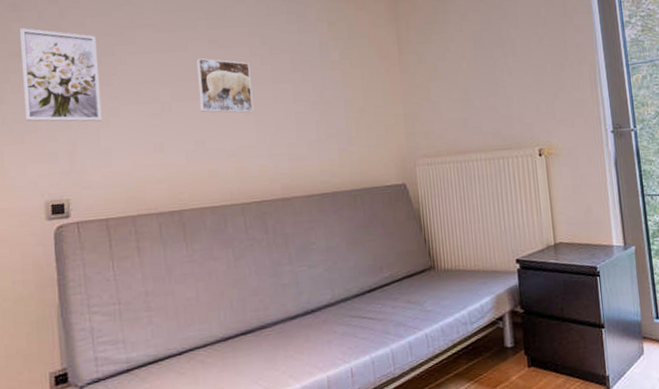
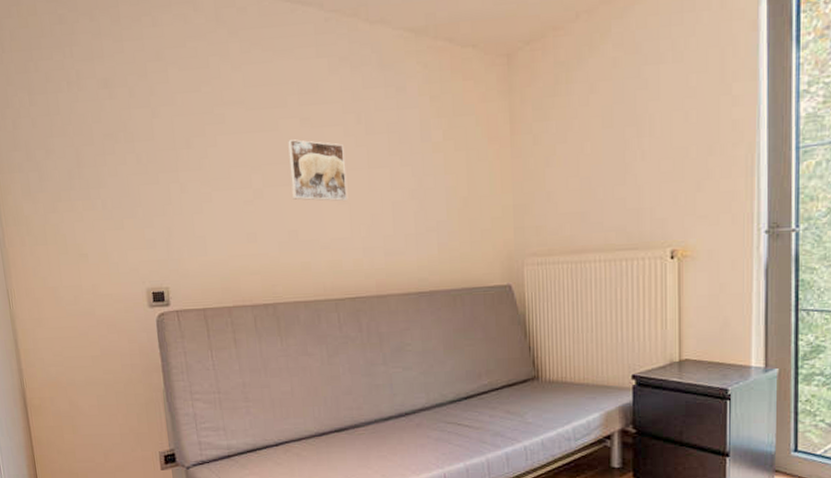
wall art: present [19,28,103,122] -> none [111,106,196,208]

